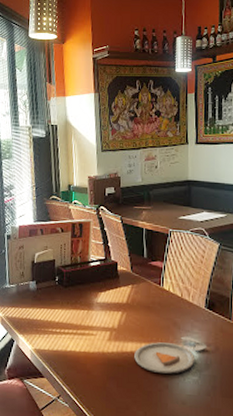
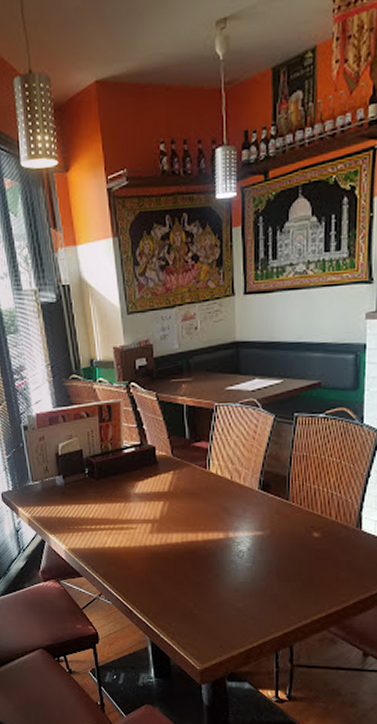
dinner plate: present [134,336,208,374] -> none [180,522,262,562]

